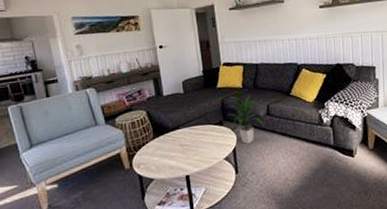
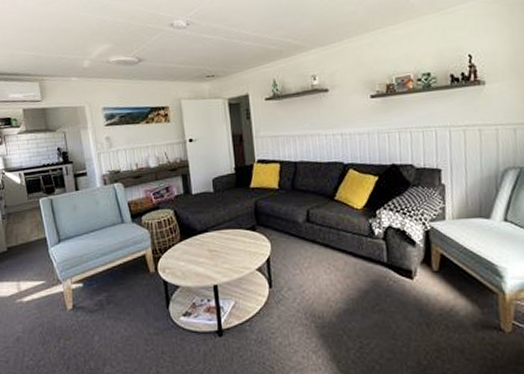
indoor plant: present [227,94,264,144] -> none [261,197,303,254]

